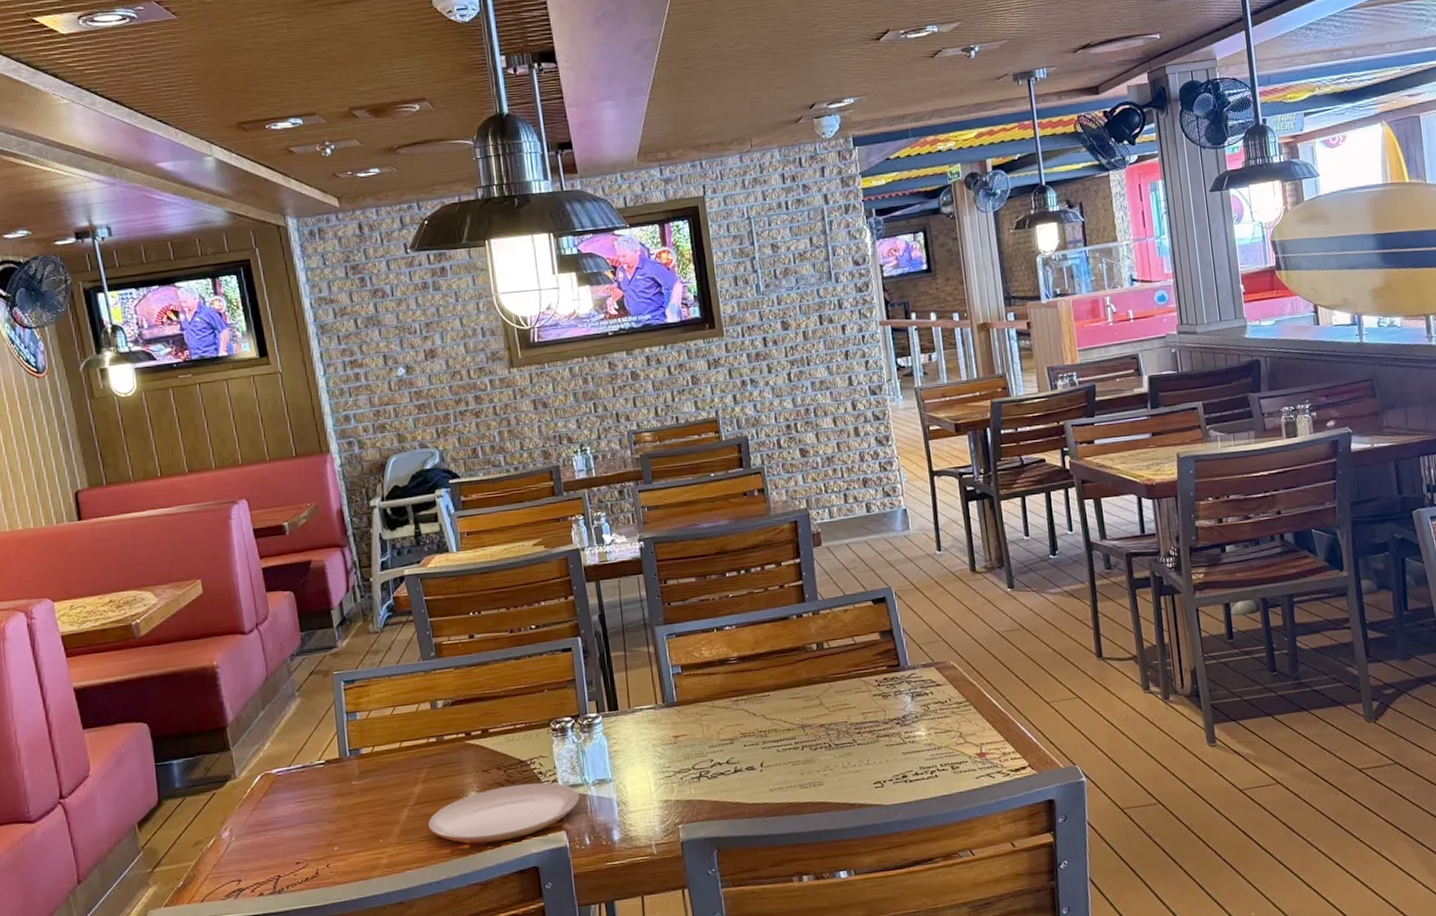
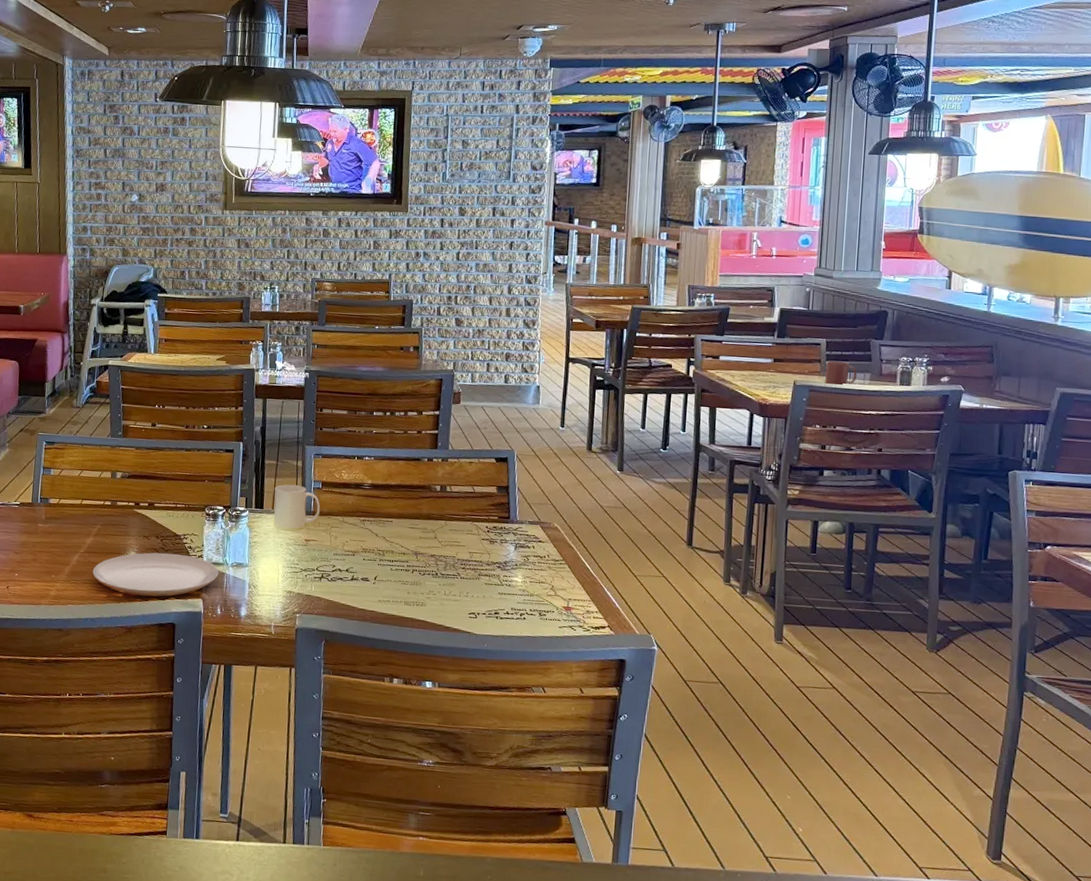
mug: none [626,674,685,732] -> present [273,484,321,532]
mug: none [1206,422,1241,453] -> present [825,360,857,386]

